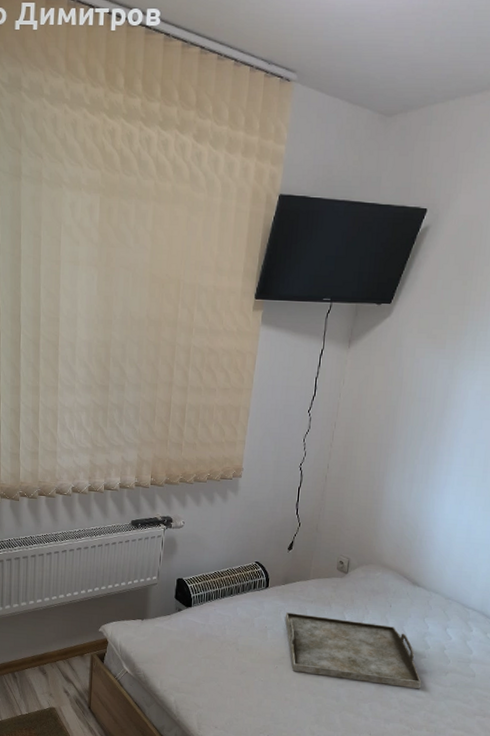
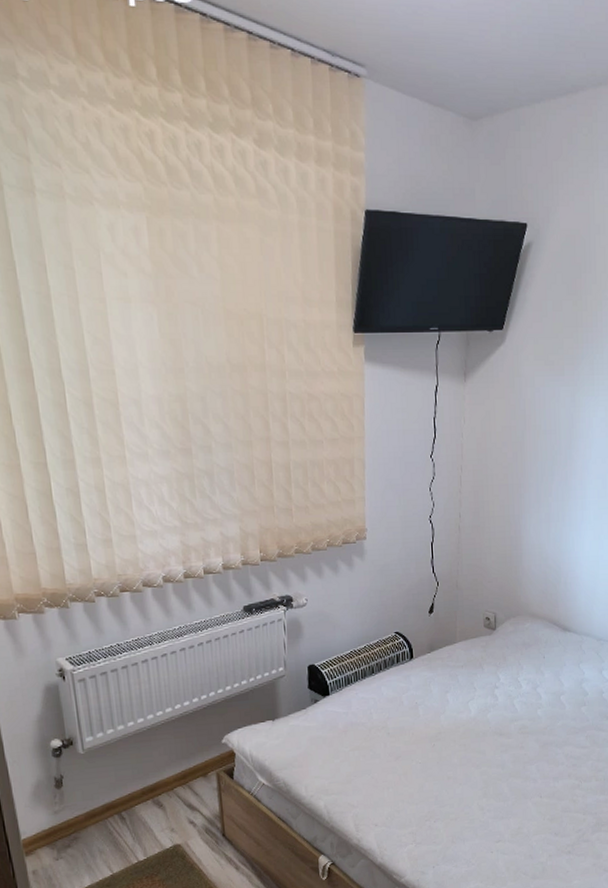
serving tray: present [285,612,422,689] -> none [435,678,585,746]

